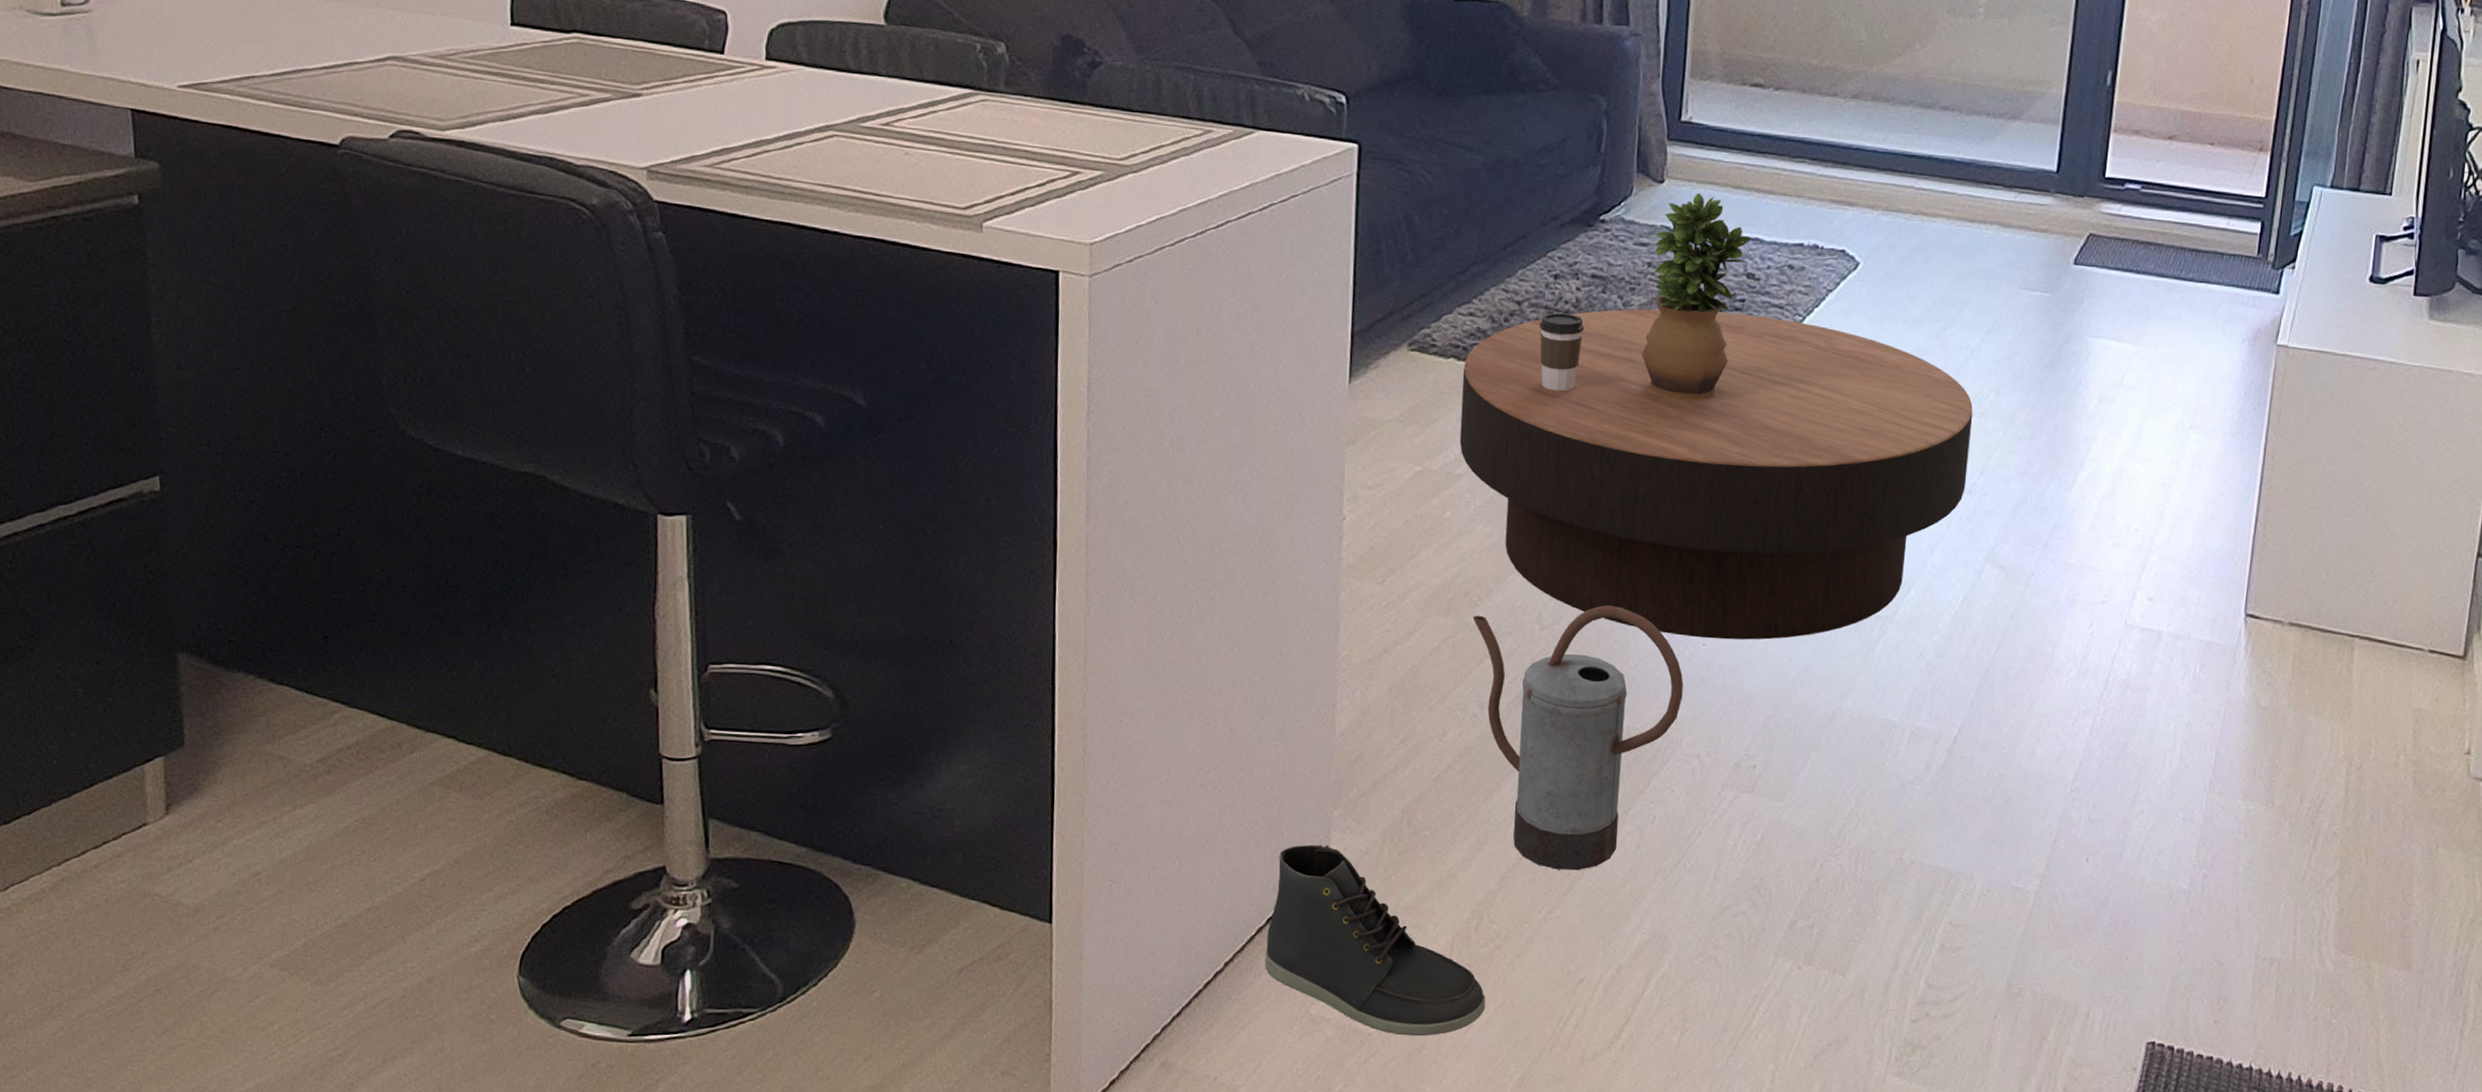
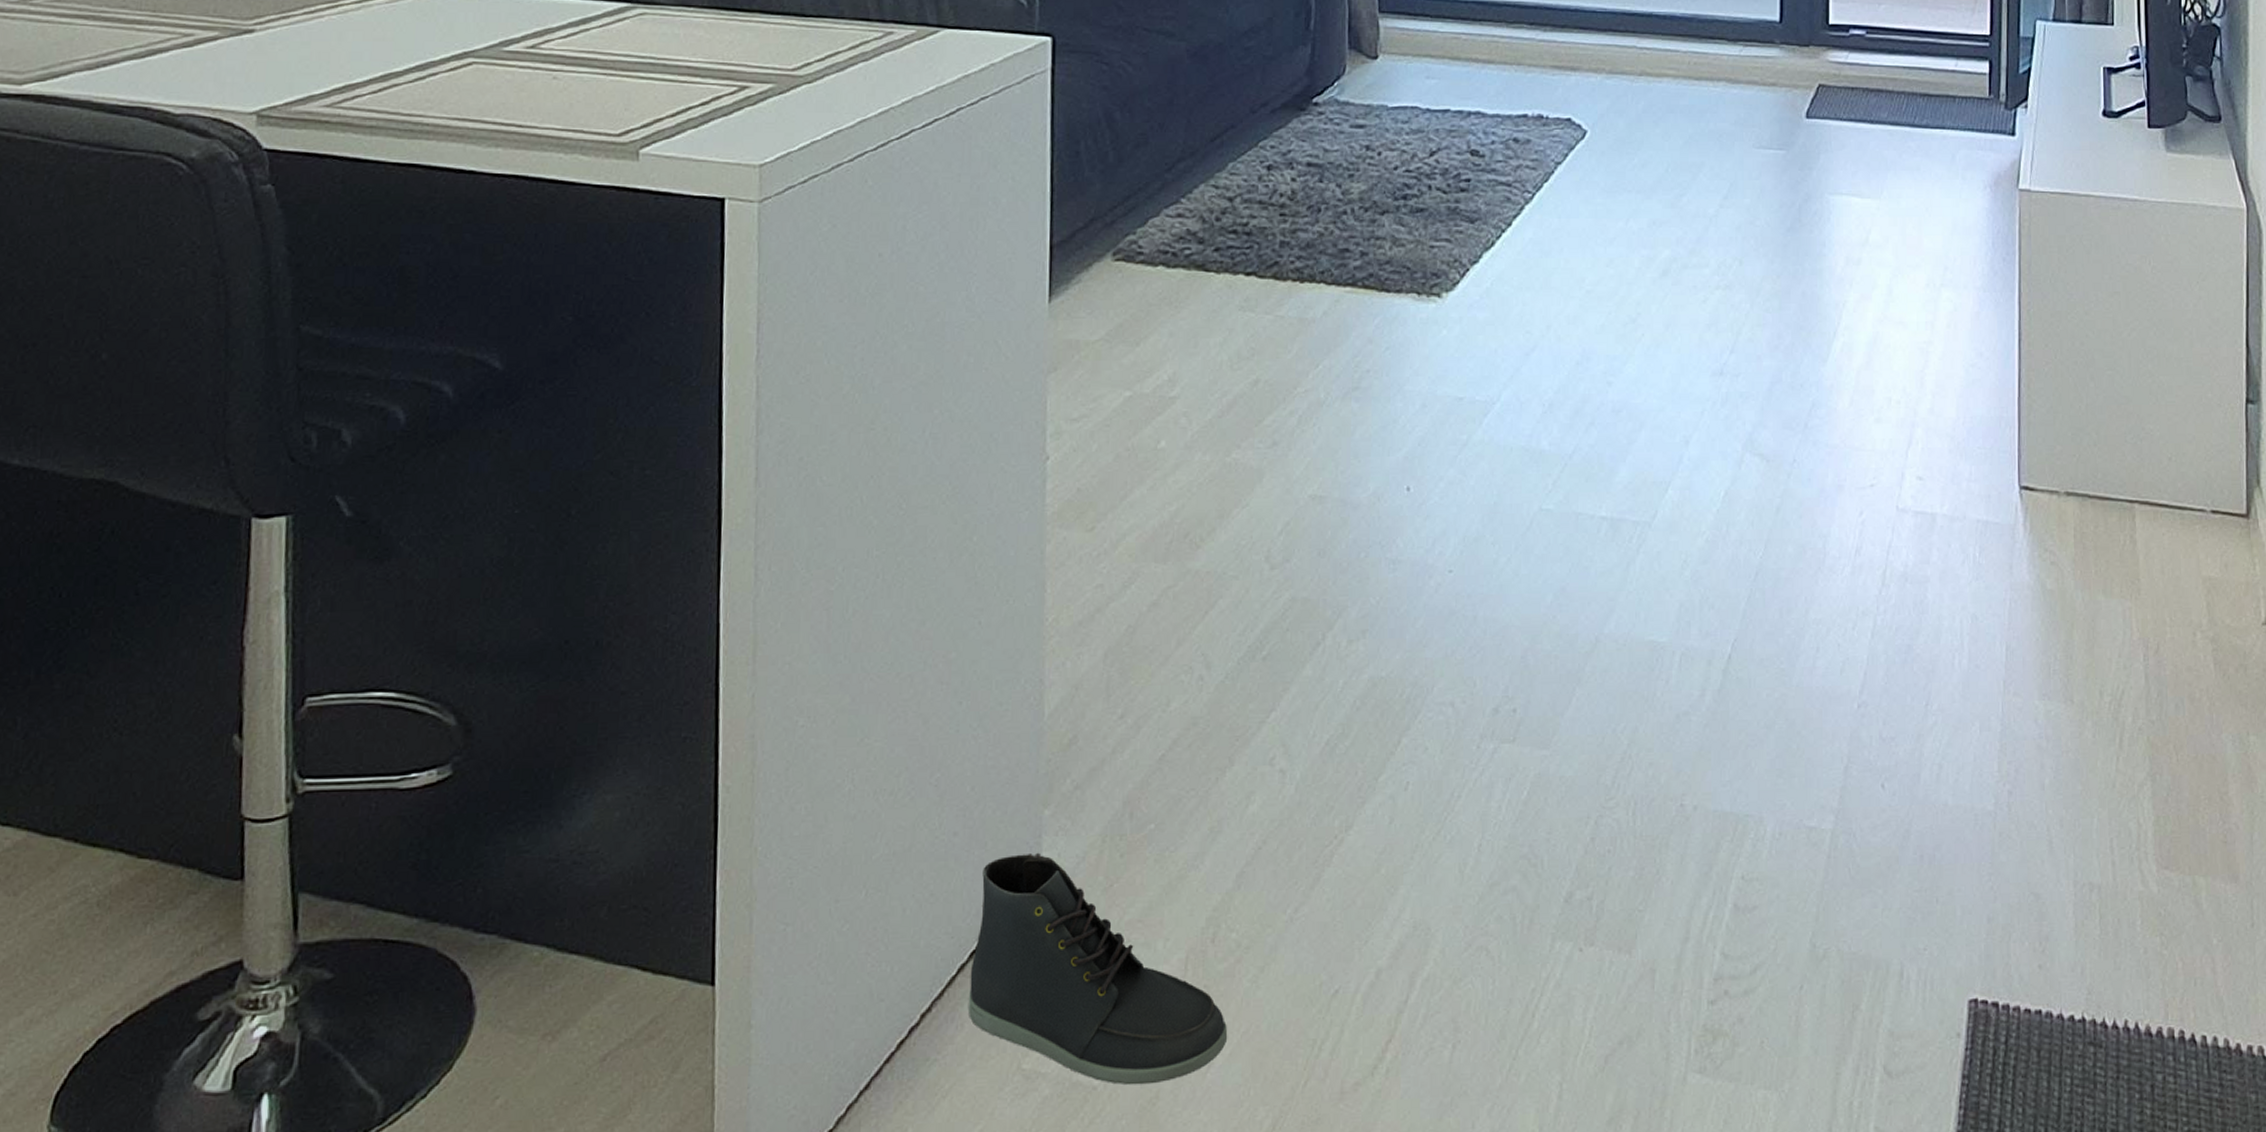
coffee table: present [1459,308,1973,640] -> none [1172,195,1718,564]
watering can: present [1472,604,1684,871] -> none [1194,534,1431,857]
coffee cup: present [1539,313,1585,392] -> none [1254,208,1302,295]
potted plant: present [1641,193,1752,401] -> none [1365,68,1473,295]

